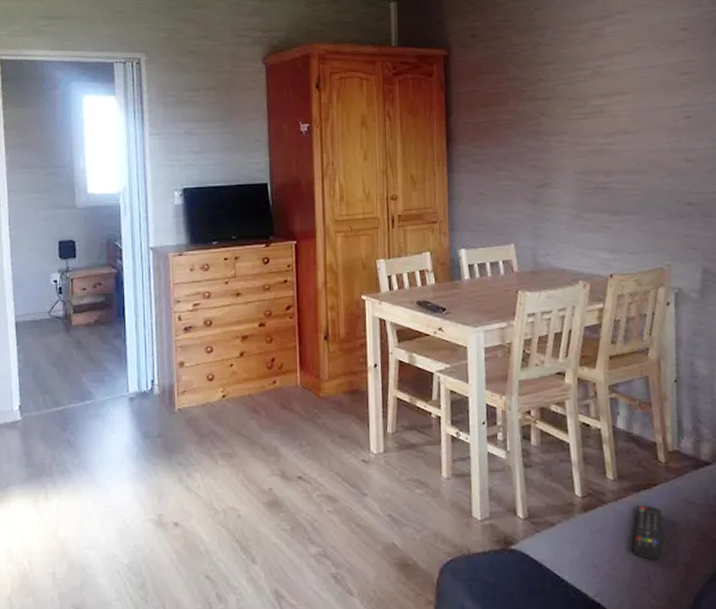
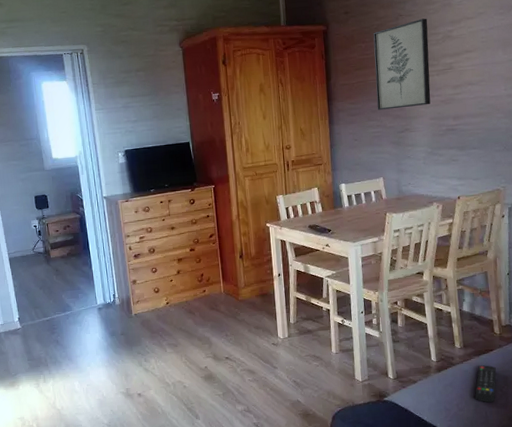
wall art: none [505,49,576,158] -> present [373,18,431,110]

